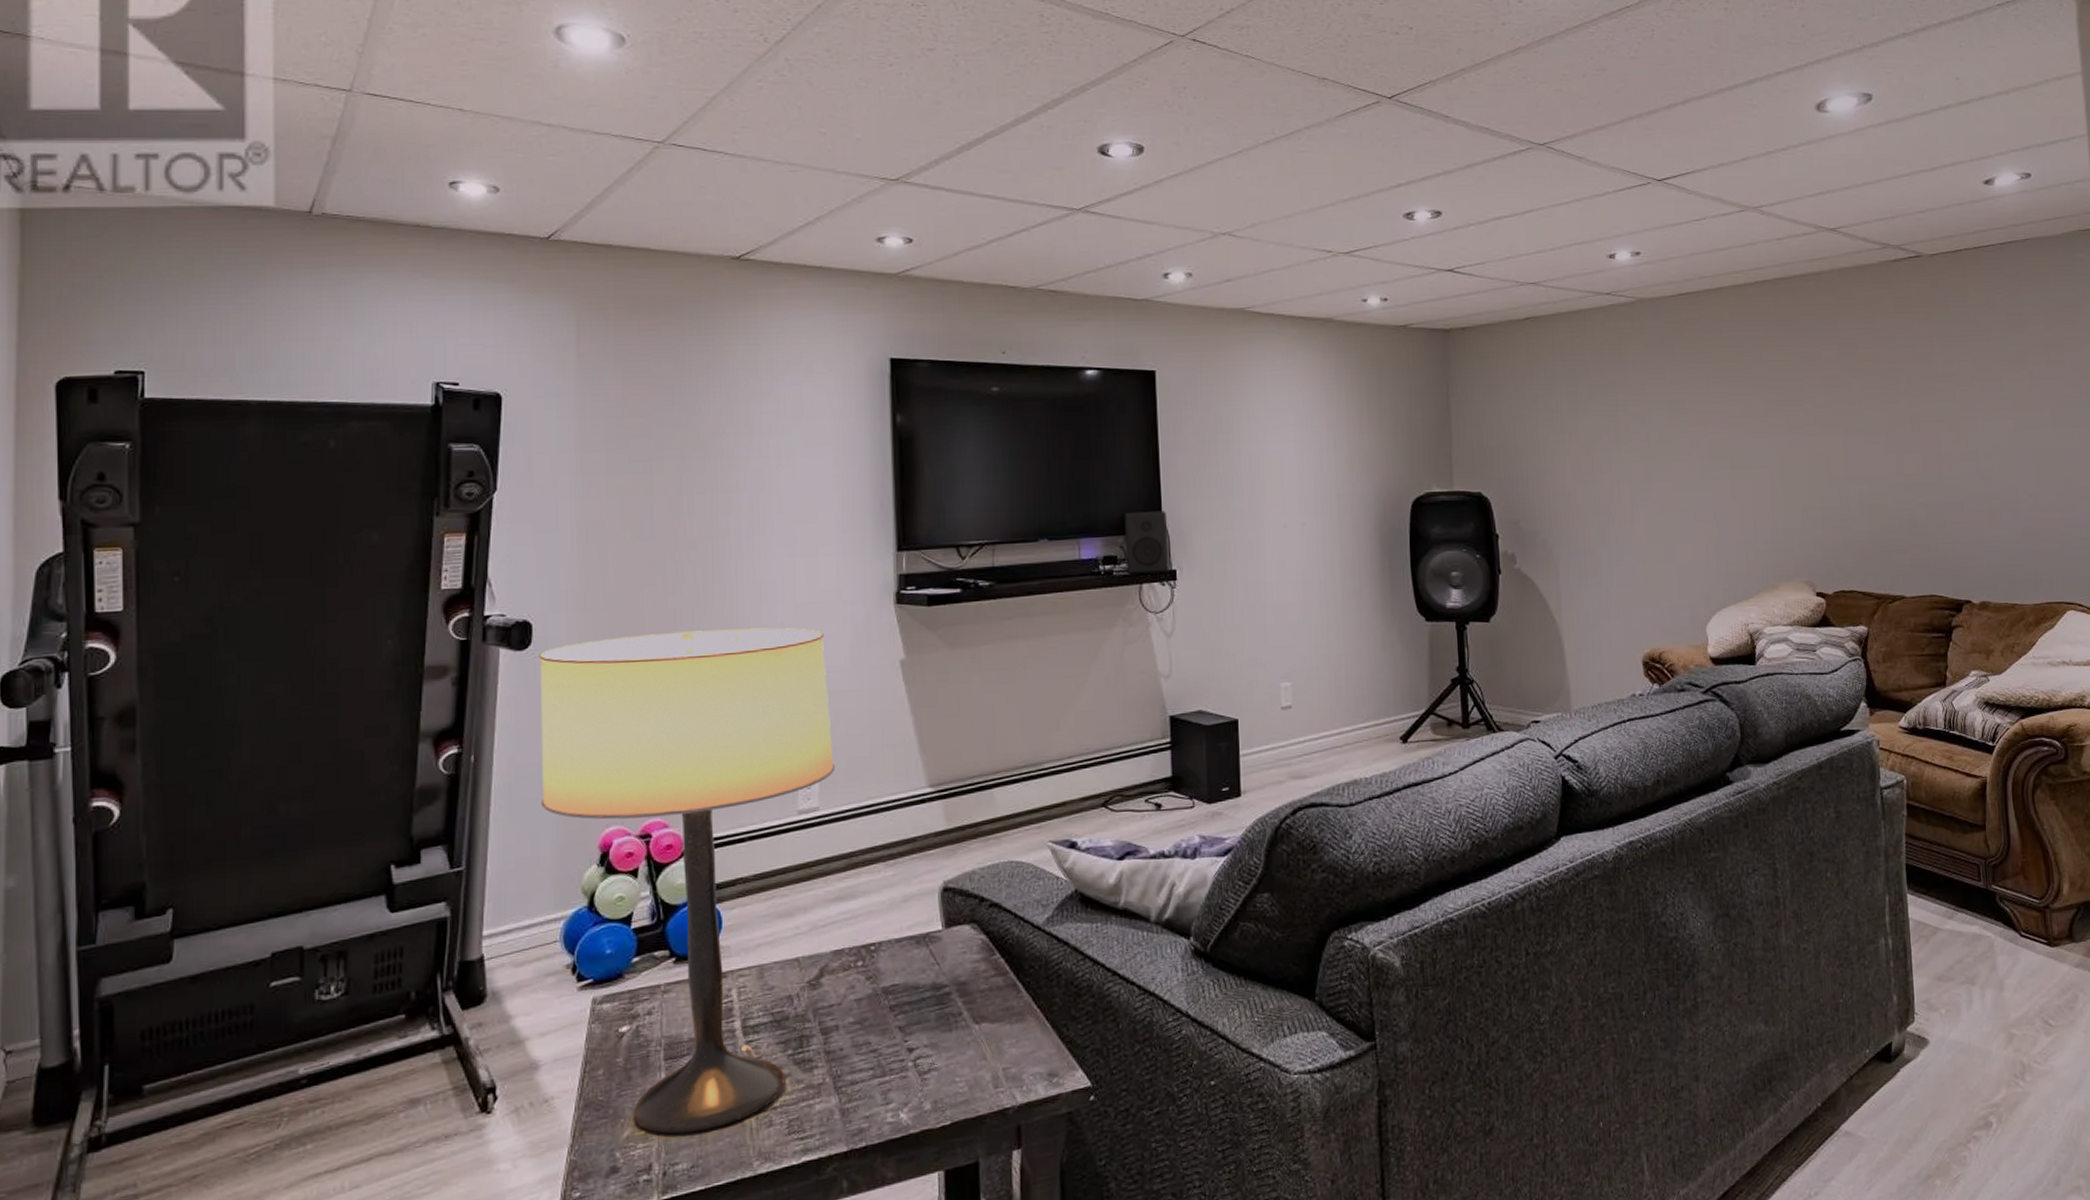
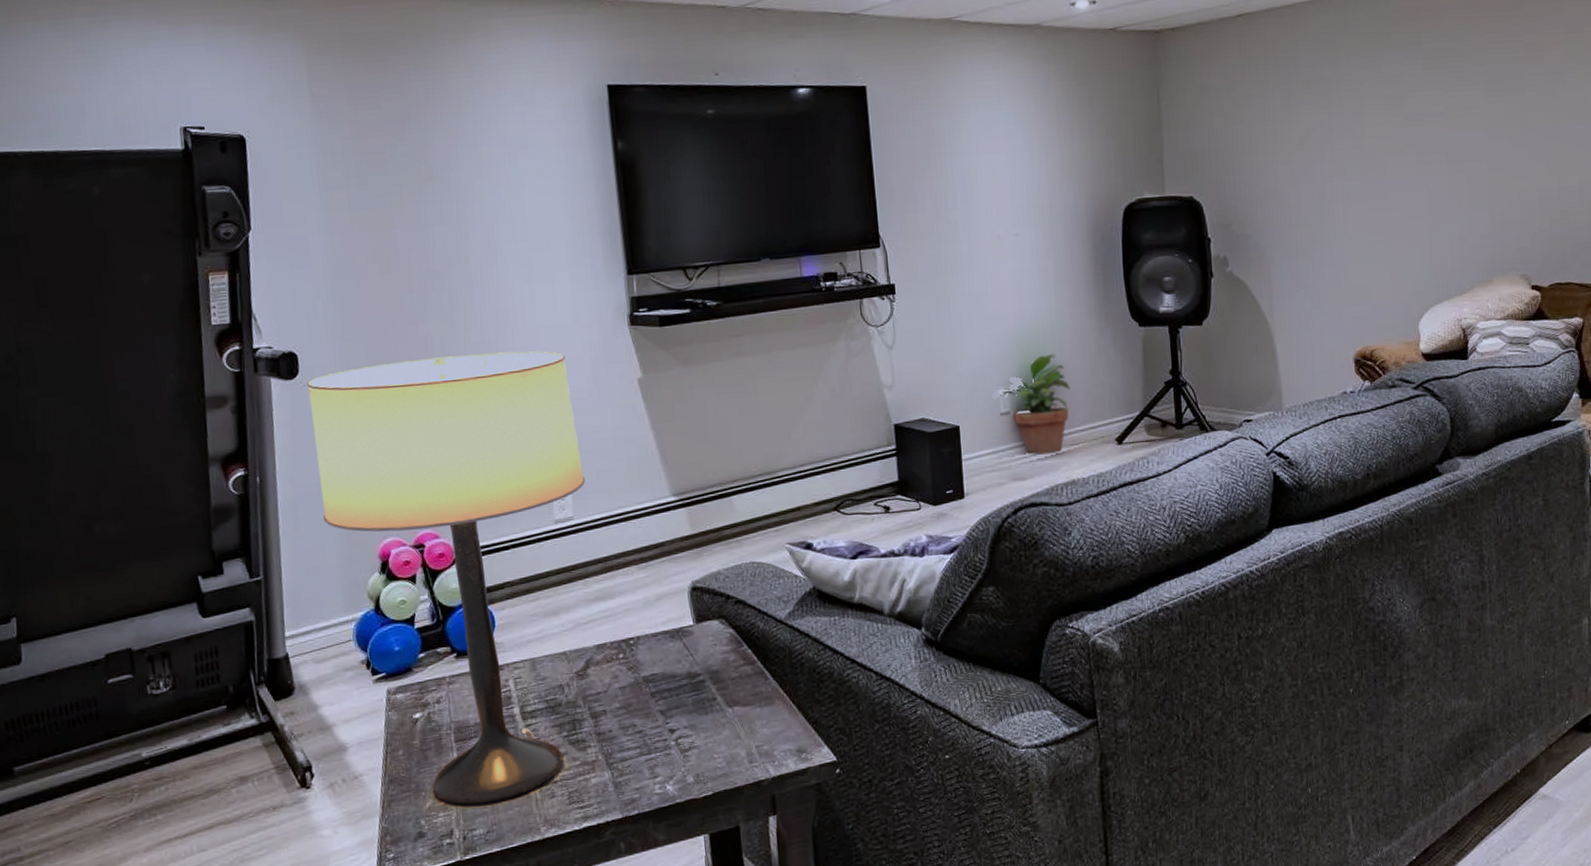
speaker: present [1124,511,1170,576] -> none [842,226,888,291]
potted plant: none [1281,646,1355,752] -> present [1000,353,1071,455]

